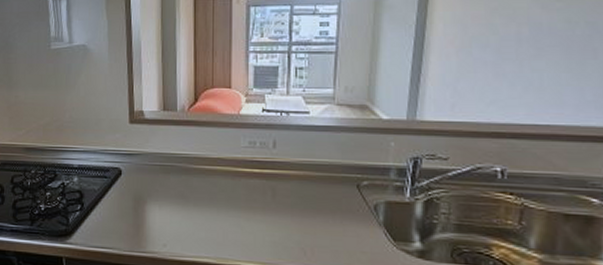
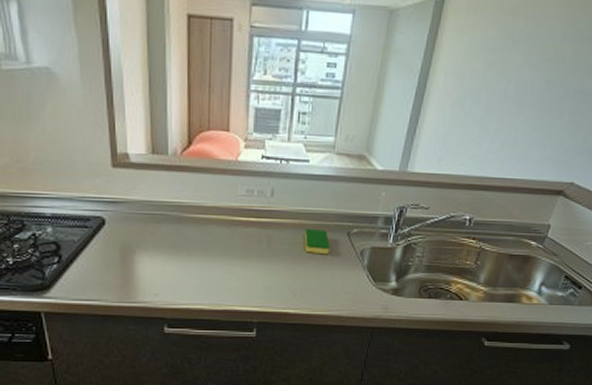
dish sponge: none [309,179,339,209] -> present [304,228,330,255]

